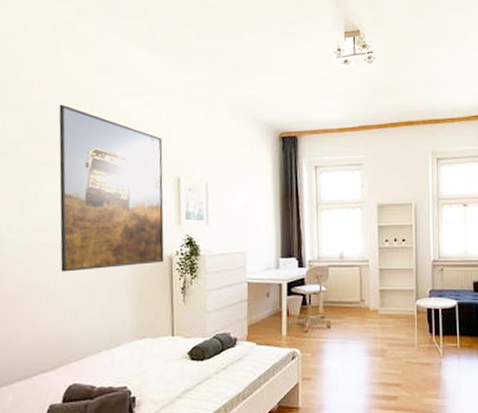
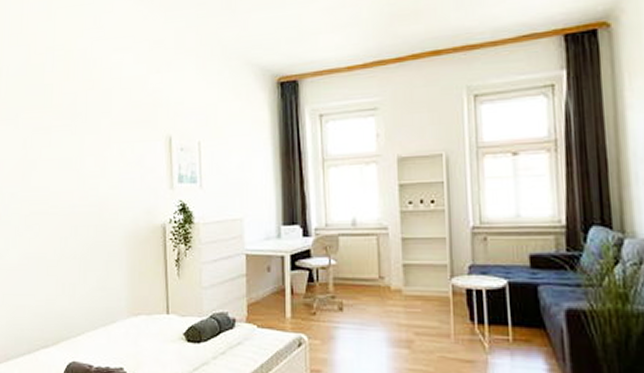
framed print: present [59,104,164,272] -> none [54,65,157,242]

